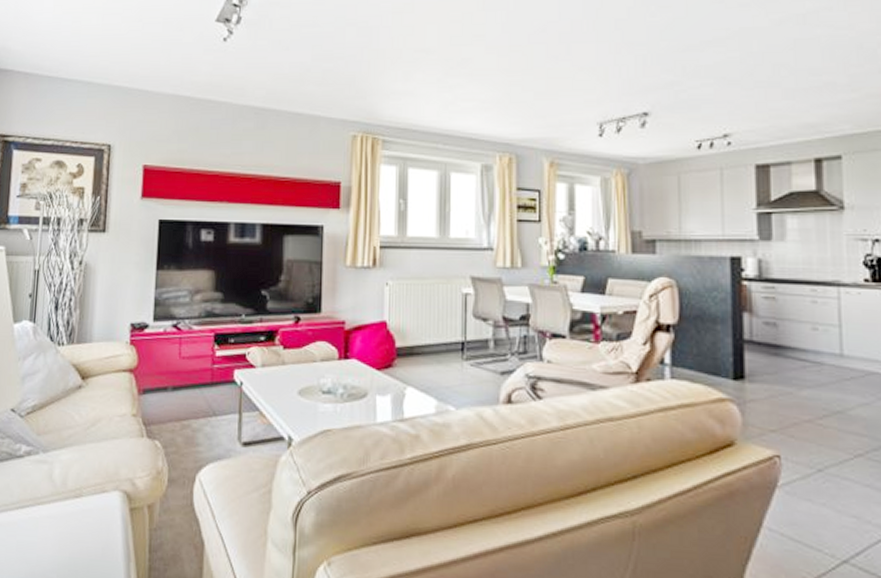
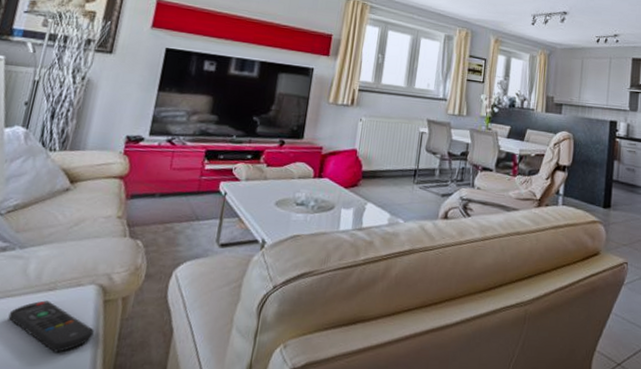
remote control: none [41,508,124,565] -> present [8,300,94,353]

